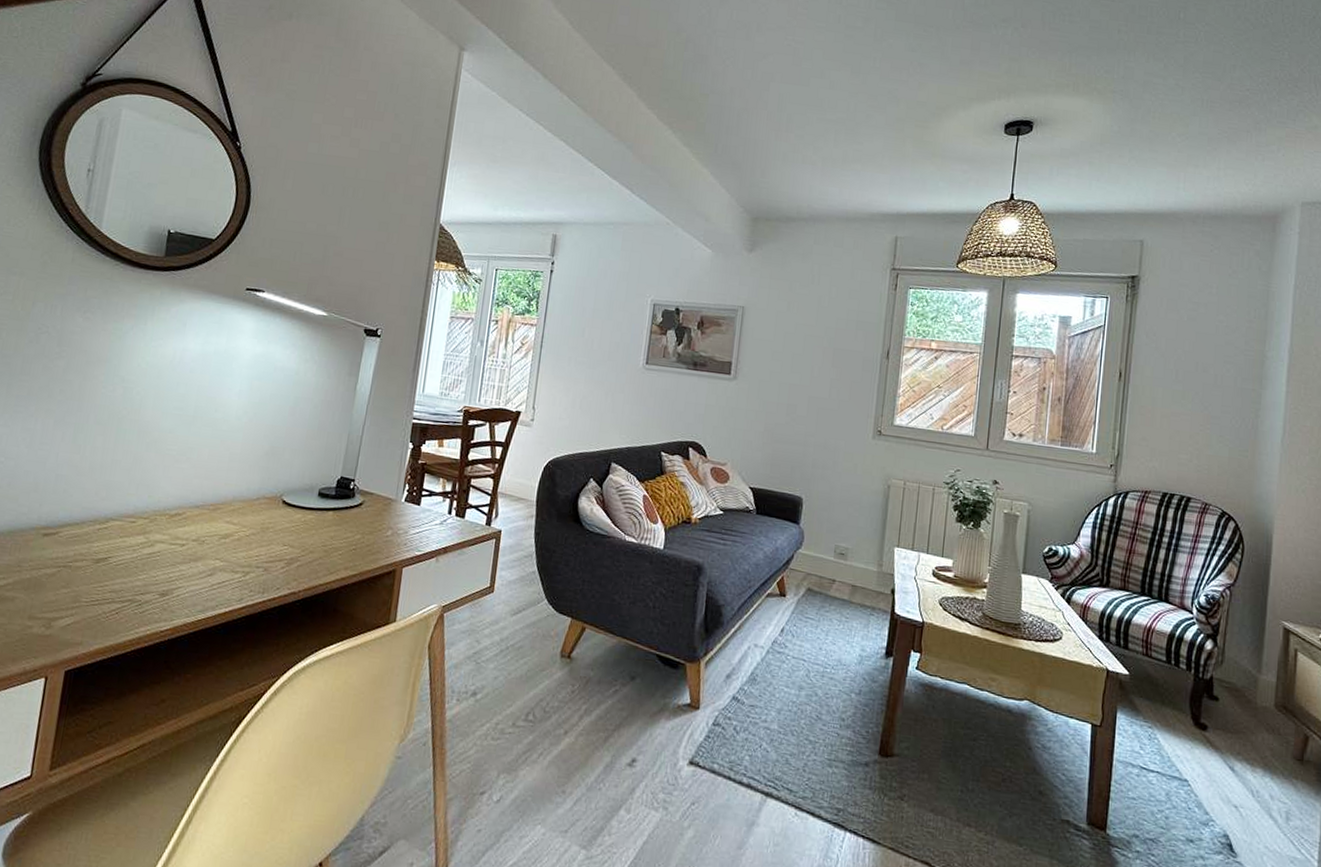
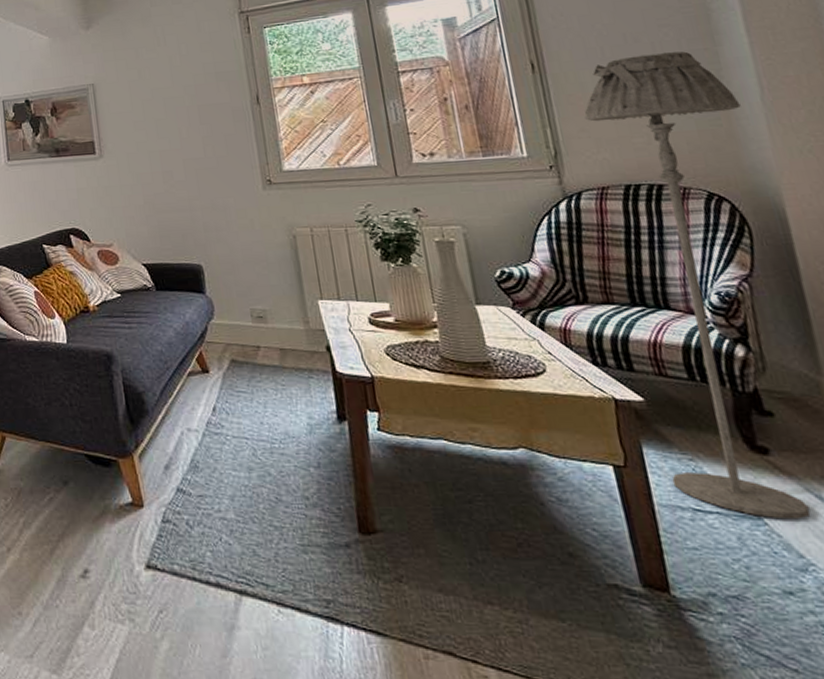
floor lamp: none [1131,383,1265,785] -> present [584,51,811,520]

